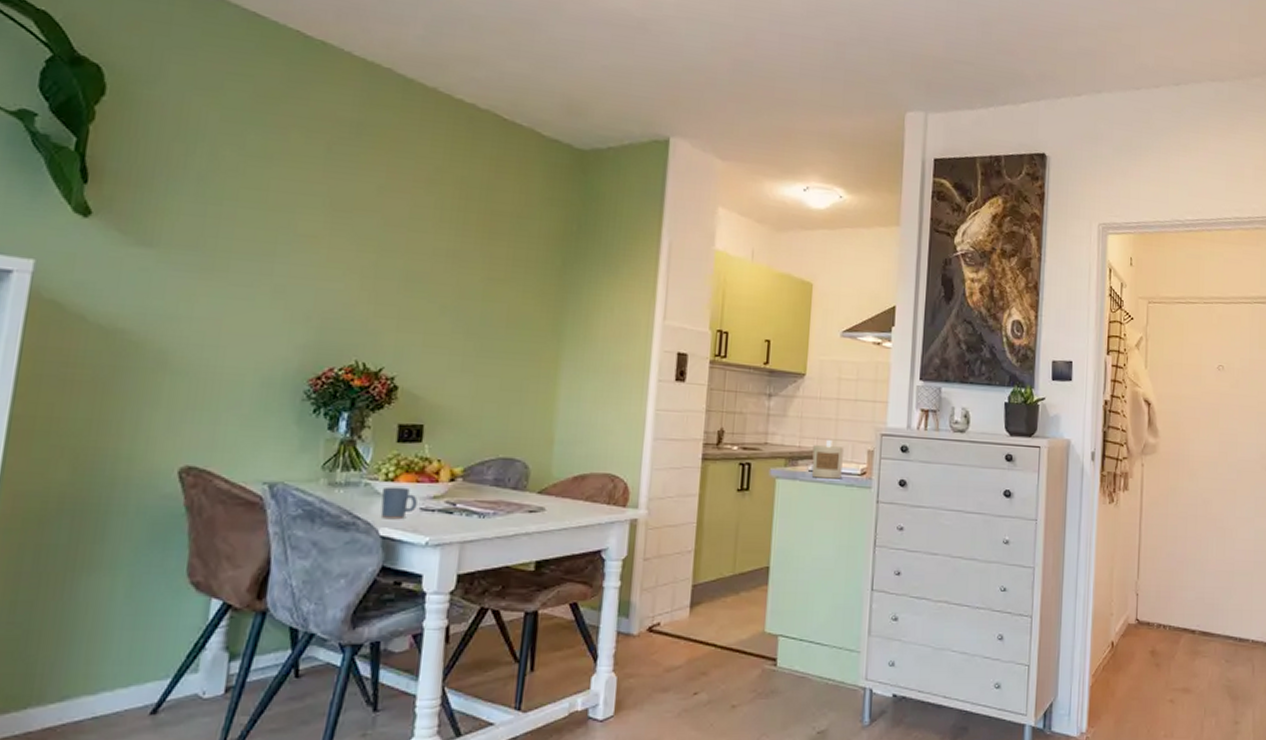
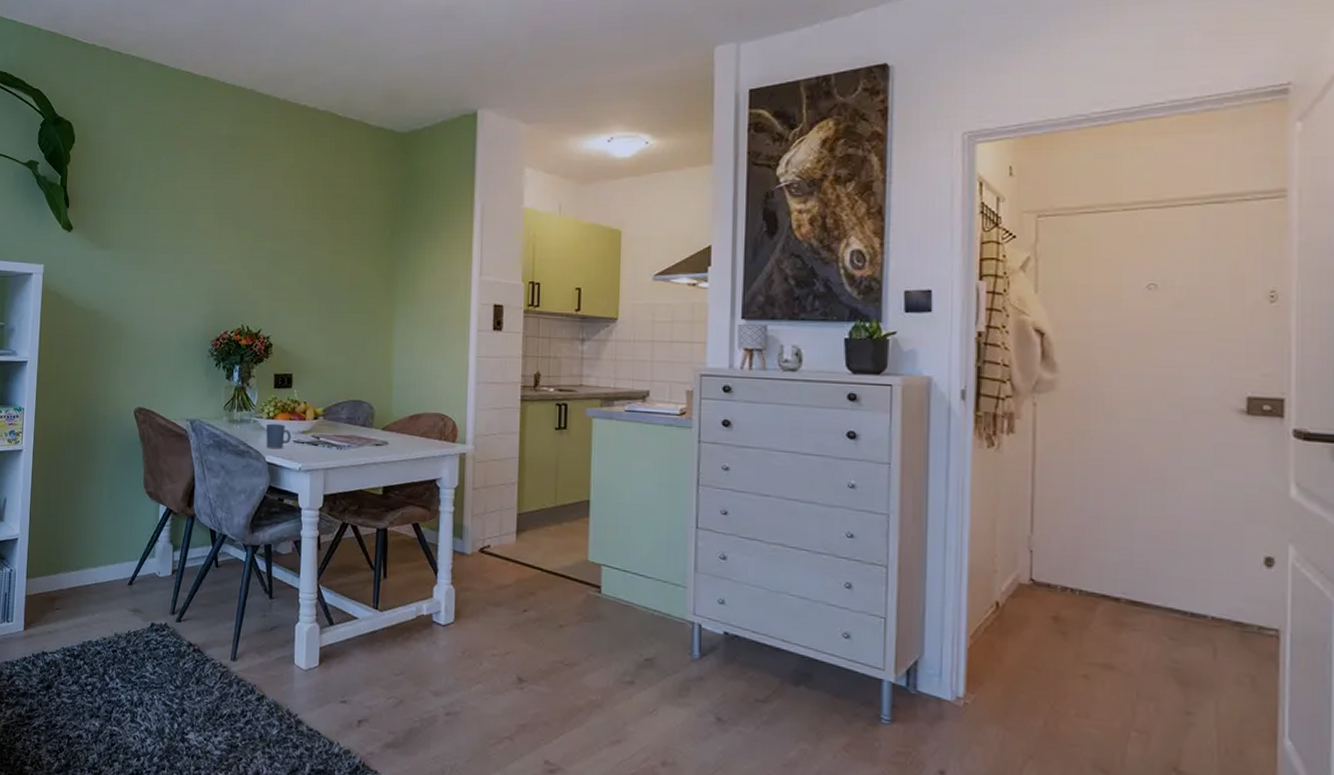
candle: present [811,440,845,479] -> none [628,381,662,419]

